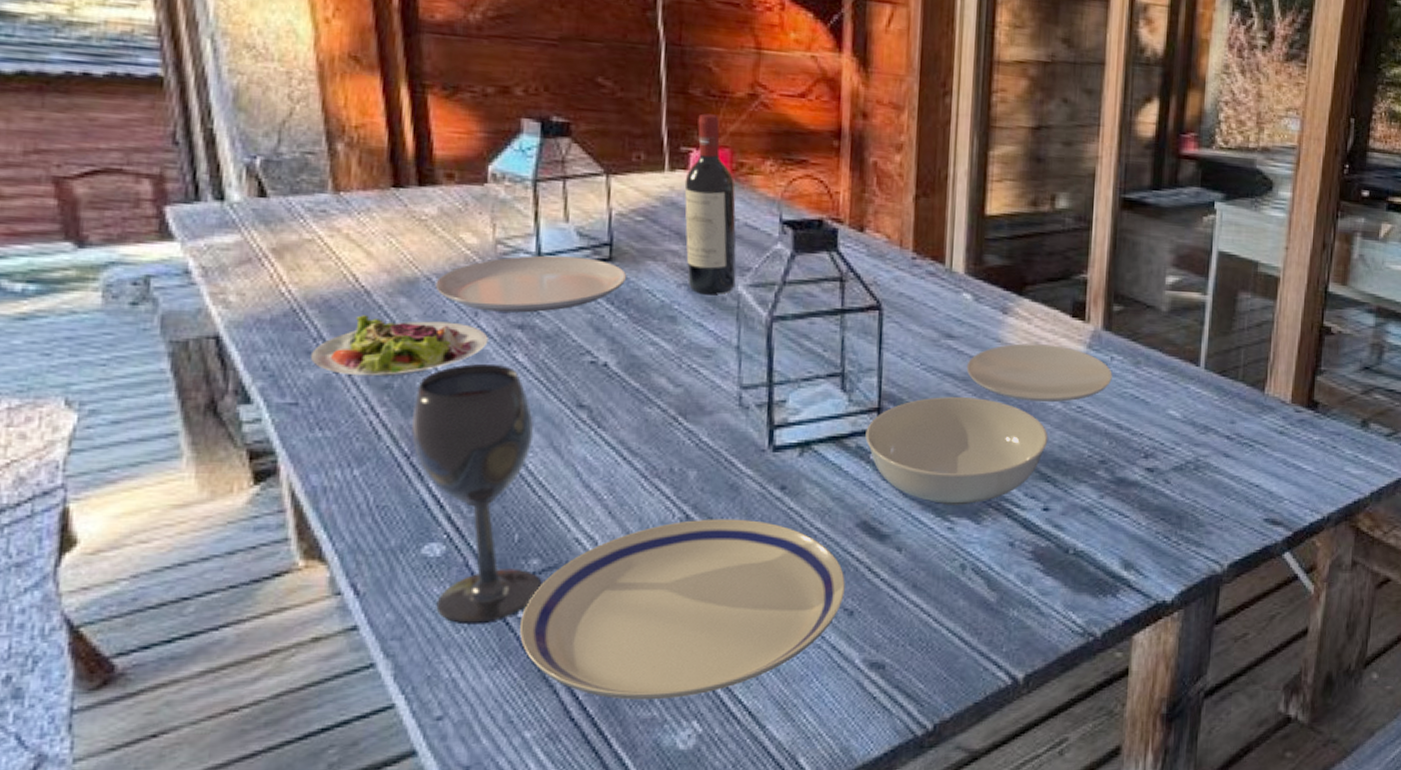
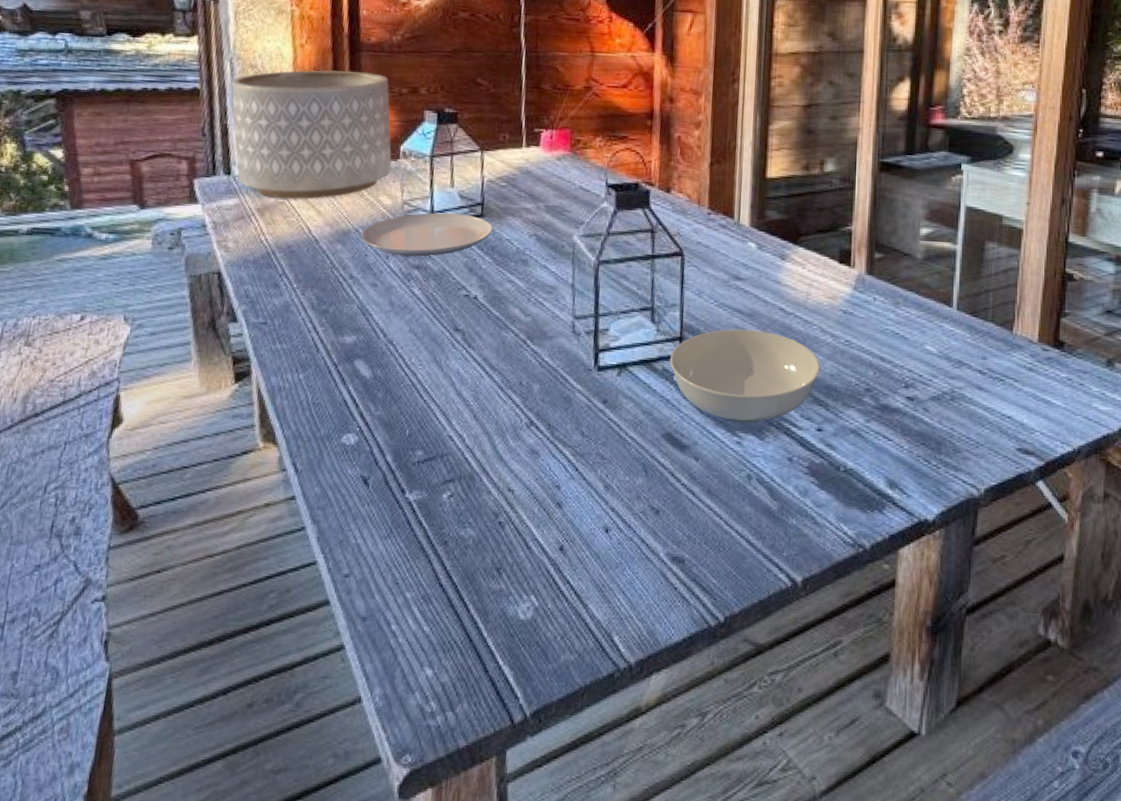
planter: none [214,55,477,237] -> present [231,70,392,200]
salad plate: present [311,315,488,377] -> none [277,257,395,304]
wine glass: present [411,363,542,623] -> none [339,295,424,500]
plate: present [520,519,845,700] -> none [406,424,653,575]
wine bottle: present [684,113,737,294] -> none [536,103,574,243]
plate: present [966,343,1112,403] -> none [751,285,875,336]

